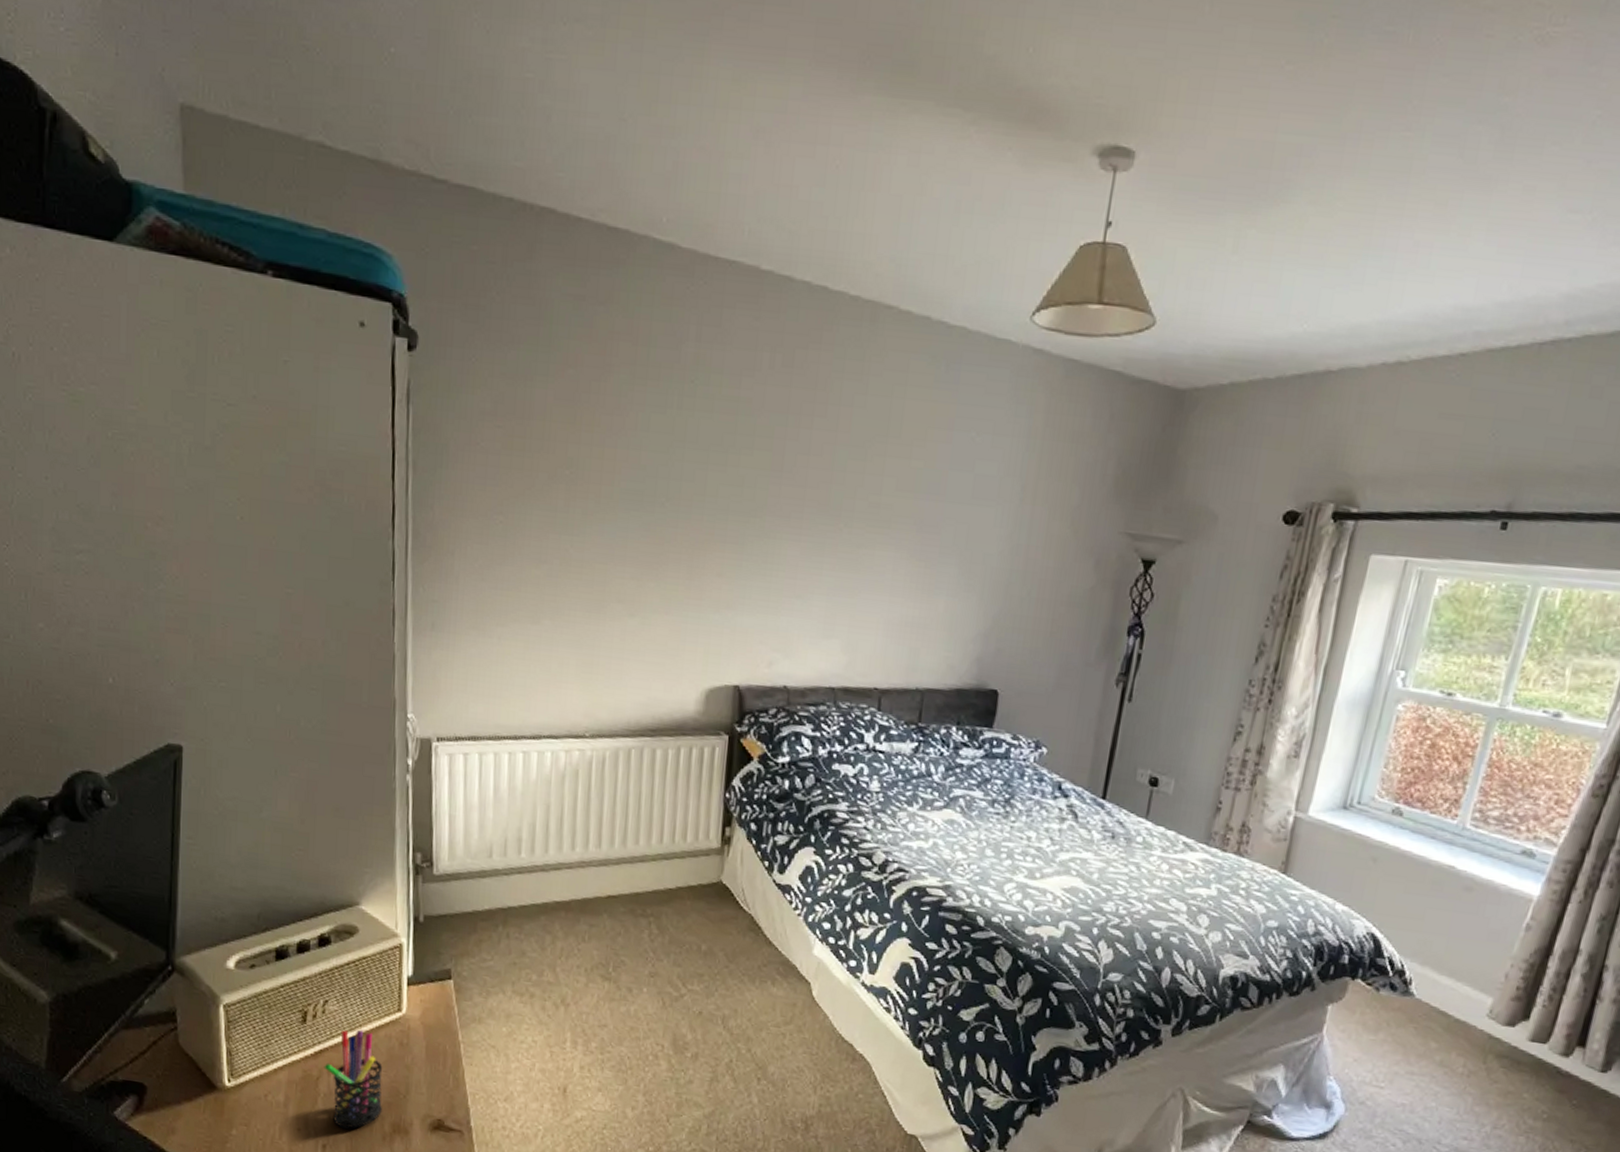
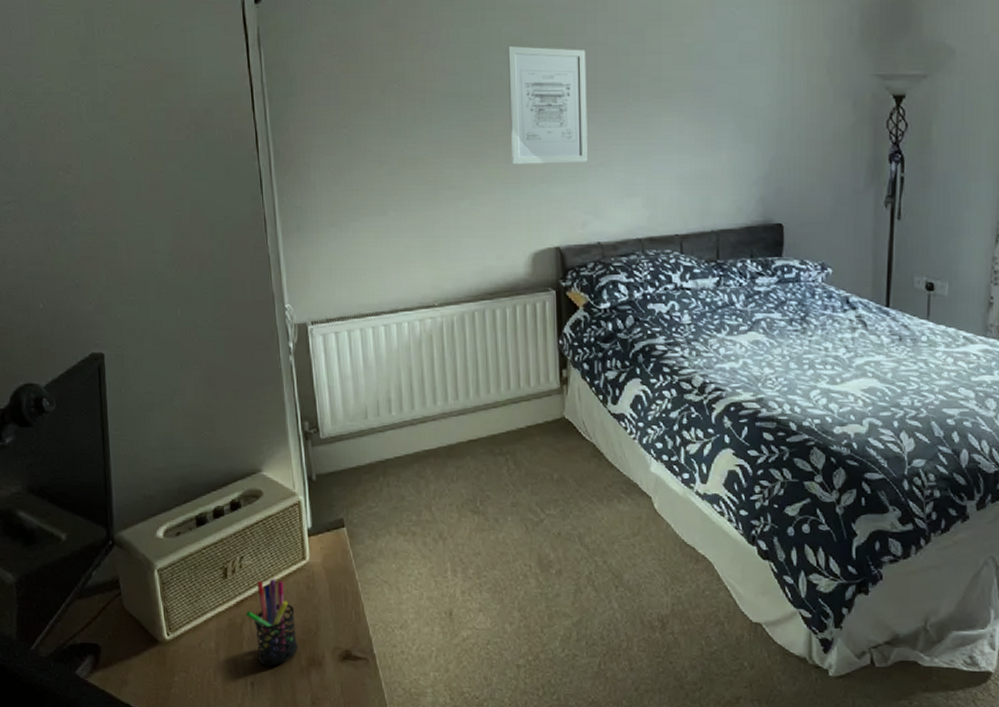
wall art: none [695,443,797,591] -> present [507,46,588,164]

